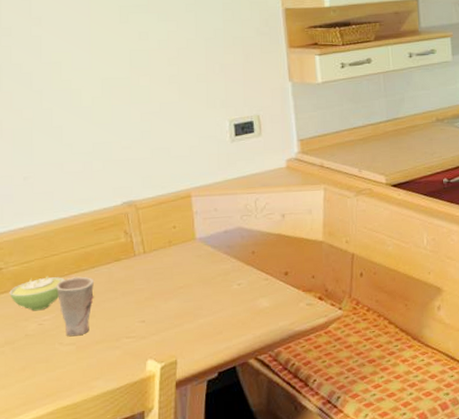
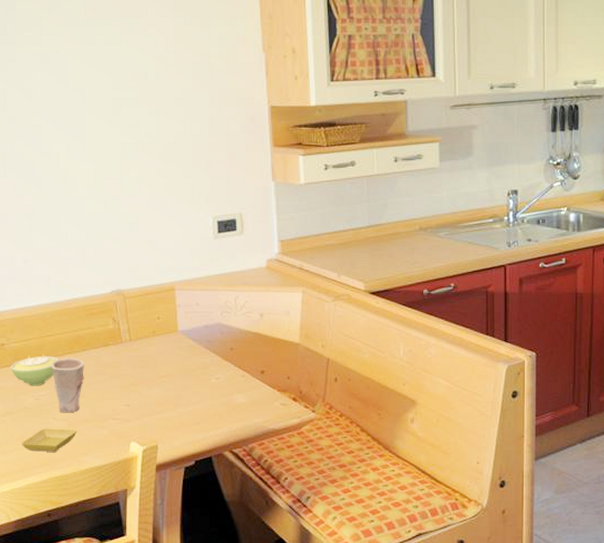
saucer: none [23,353,87,382] -> present [21,429,78,452]

